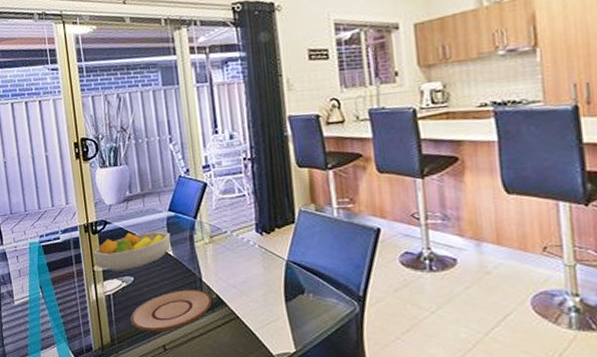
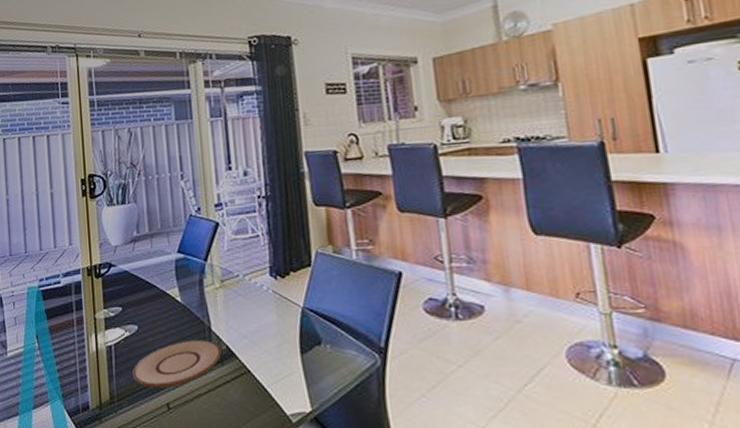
fruit bowl: present [93,231,171,271] -> none [95,274,179,319]

